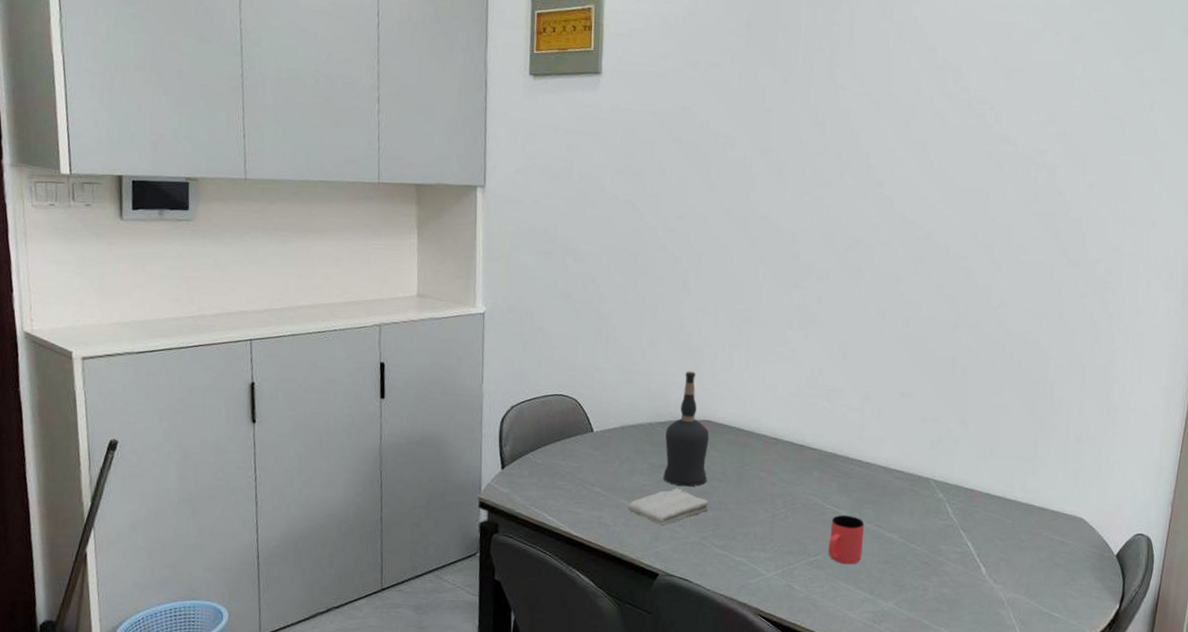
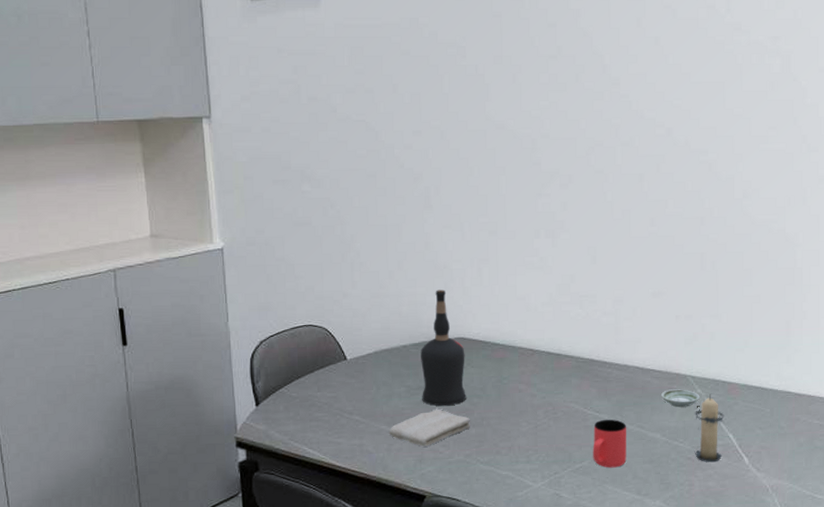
saucer: none [902,491,941,511] -> present [661,389,700,408]
candle: none [931,500,965,569] -> present [694,394,725,463]

